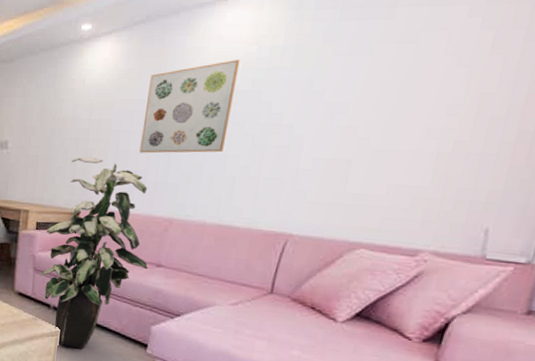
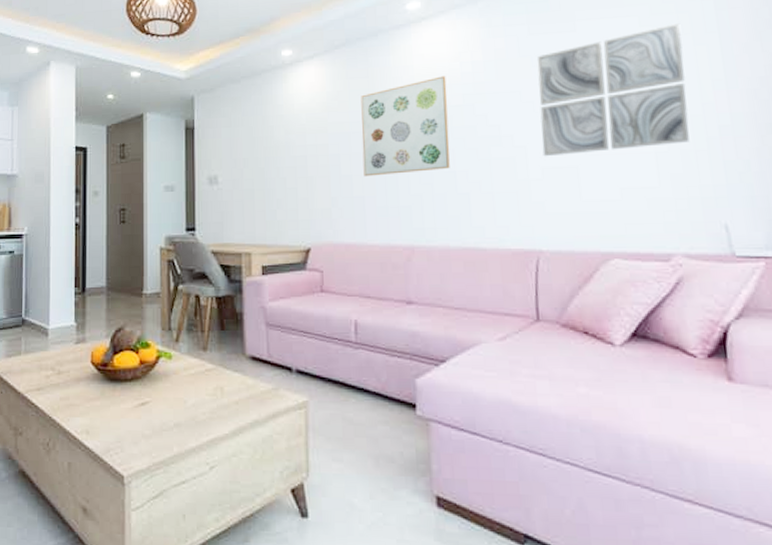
indoor plant: present [39,156,148,349] -> none [274,185,398,421]
wall art: none [319,15,518,149] -> present [537,23,690,157]

